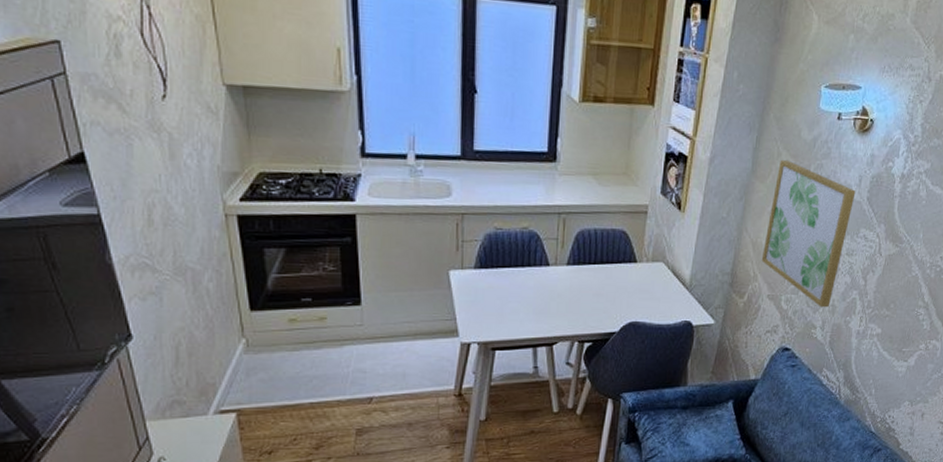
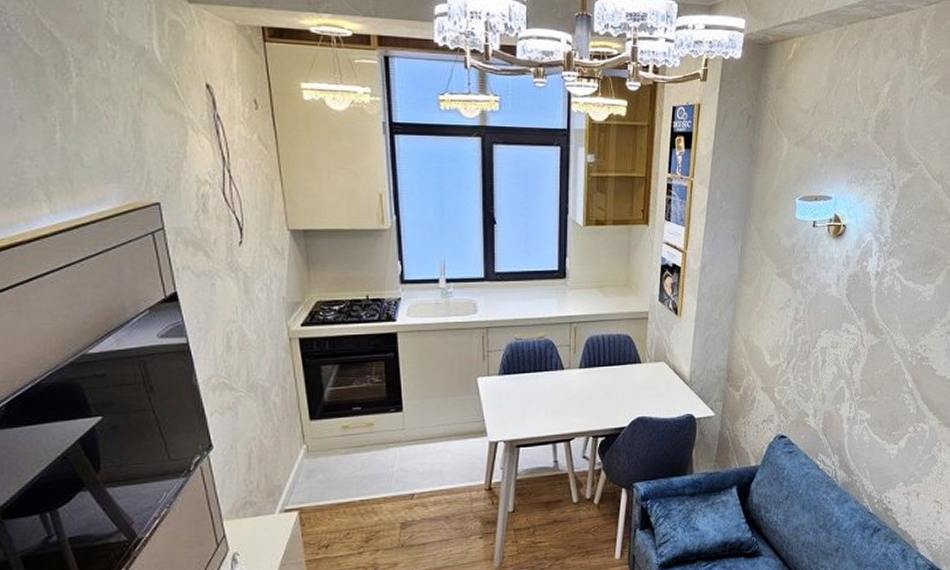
wall art: present [761,159,856,308] -> none [753,265,835,397]

